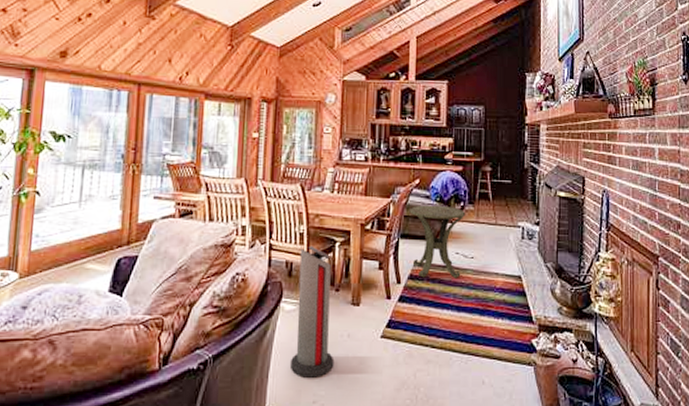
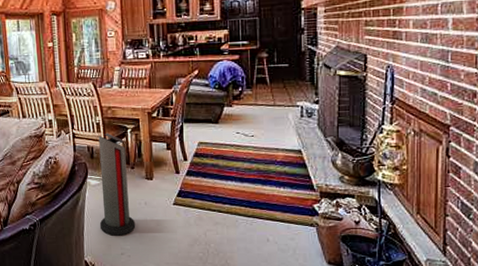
side table: present [409,205,465,278] -> none [191,92,243,155]

